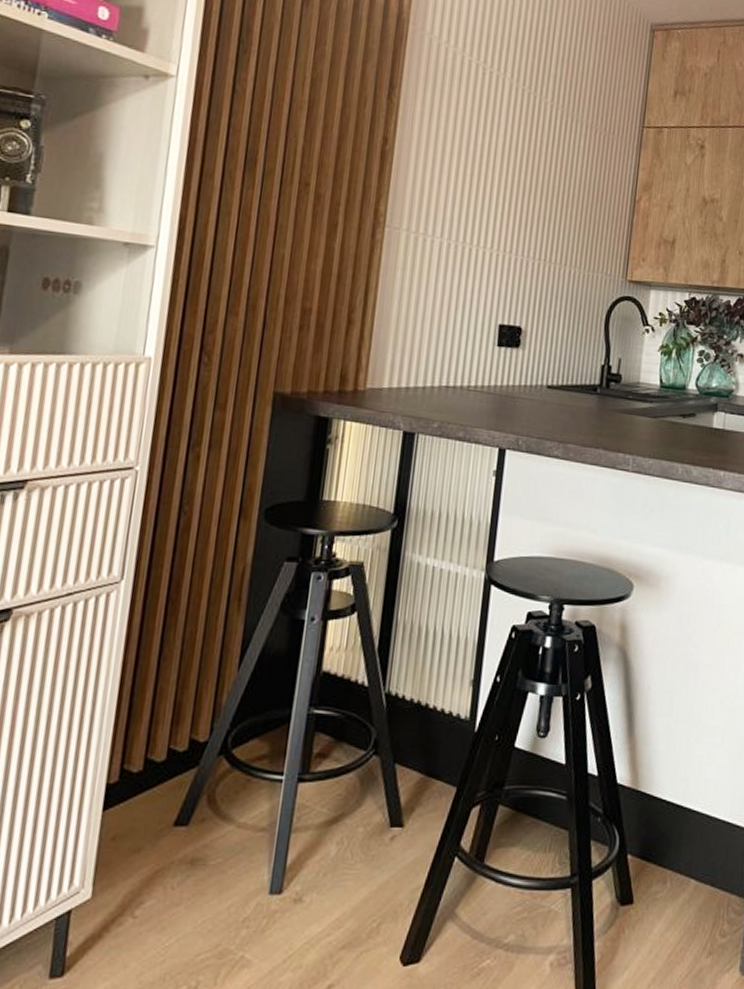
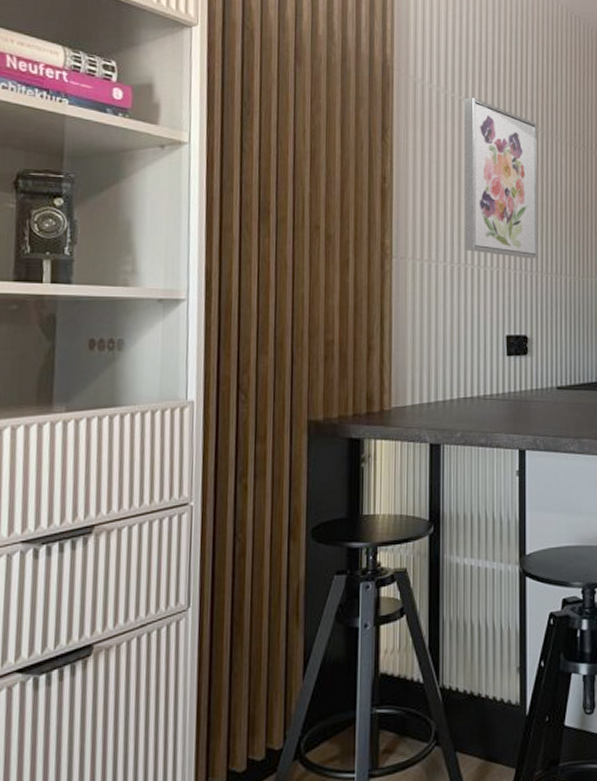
wall art: none [464,63,558,246] -> present [464,97,537,259]

